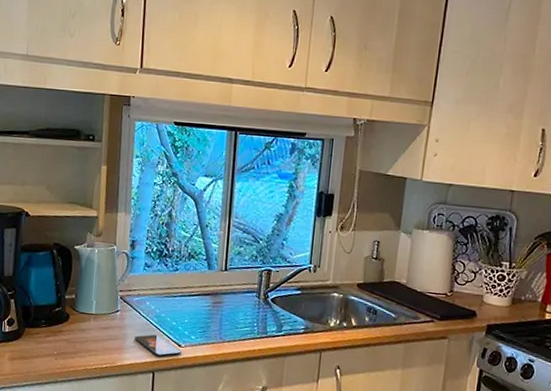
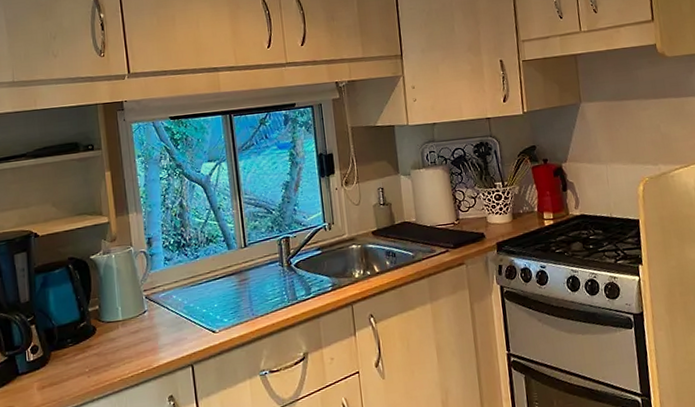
smartphone: present [134,334,182,358] -> none [166,325,217,349]

